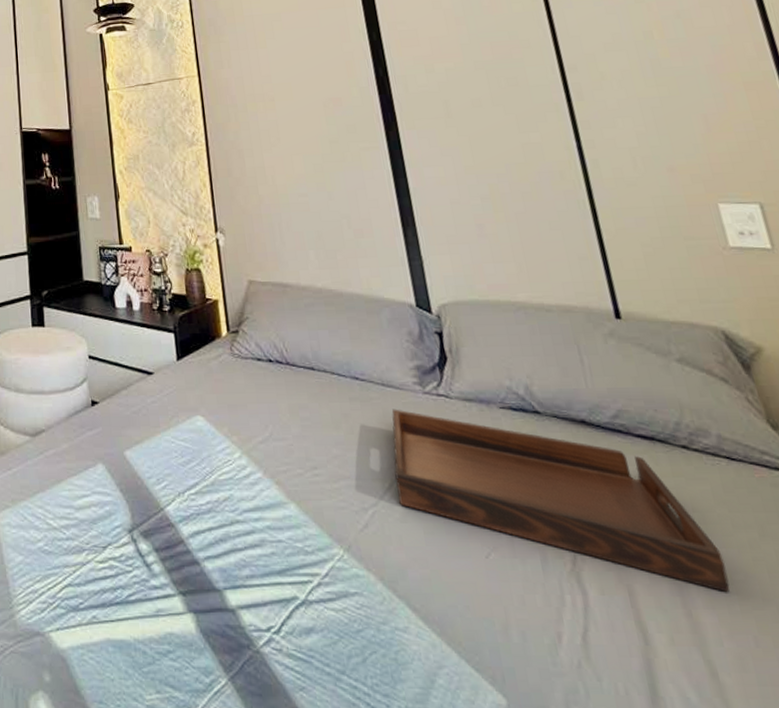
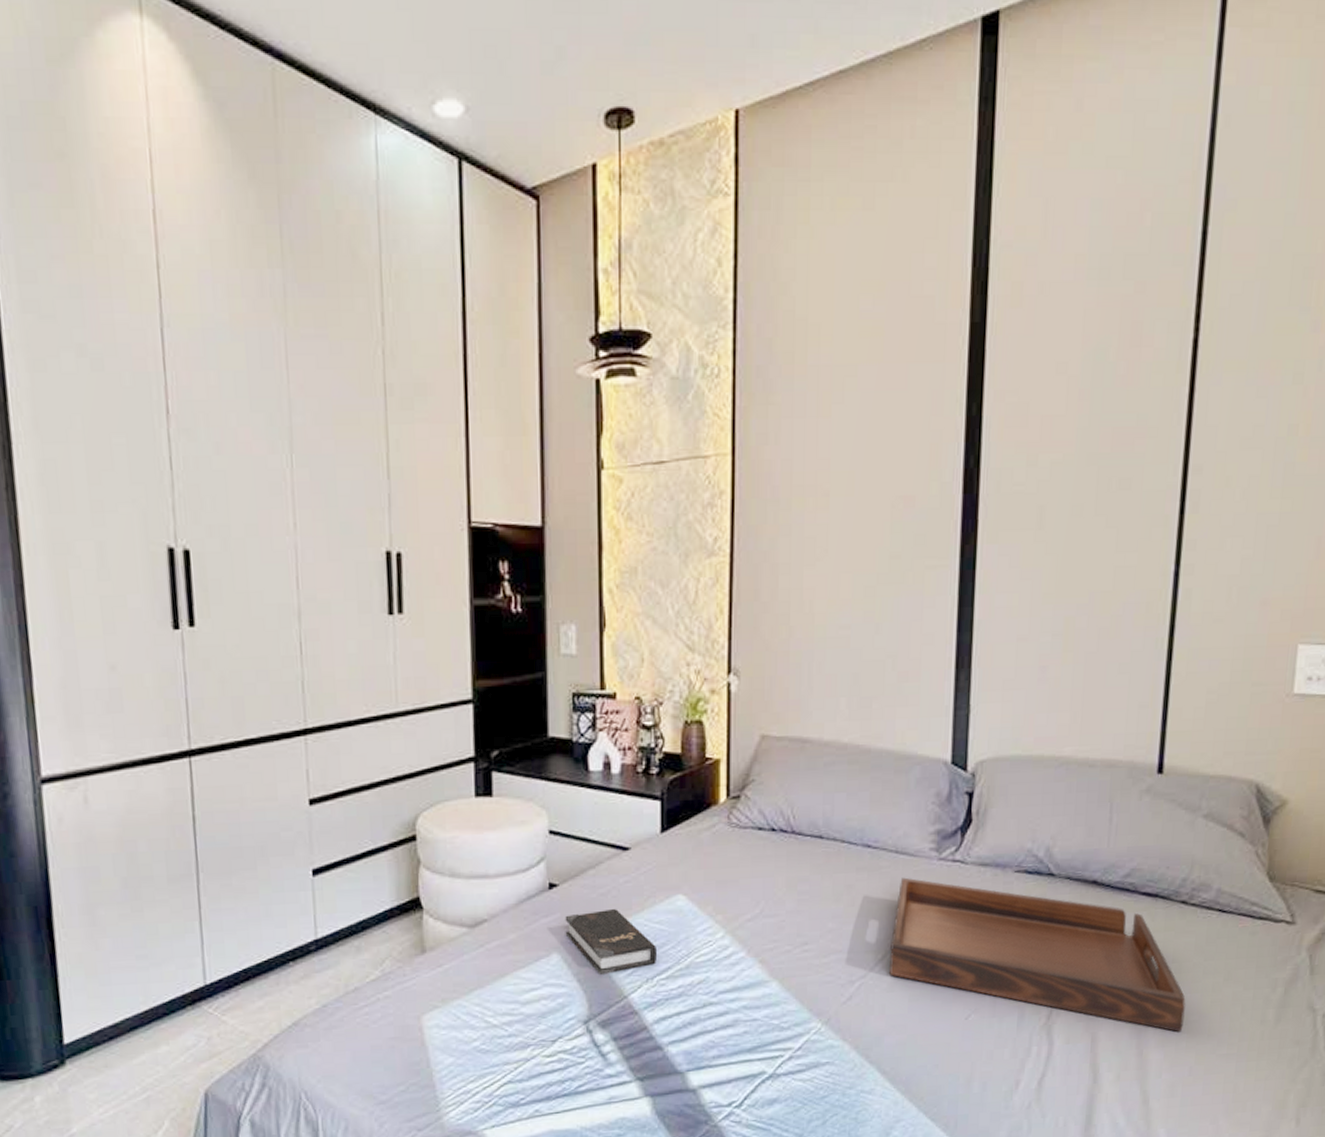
hardback book: none [106,426,186,487] -> present [565,909,658,976]

